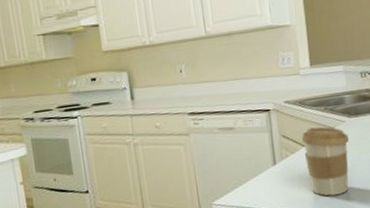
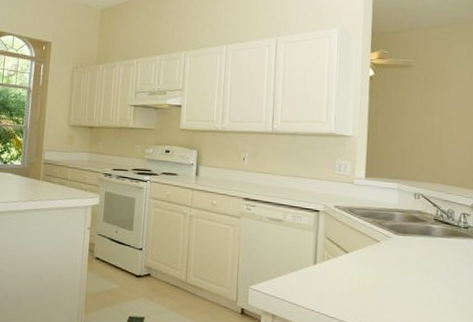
coffee cup: present [301,126,349,196] -> none [345,236,393,309]

